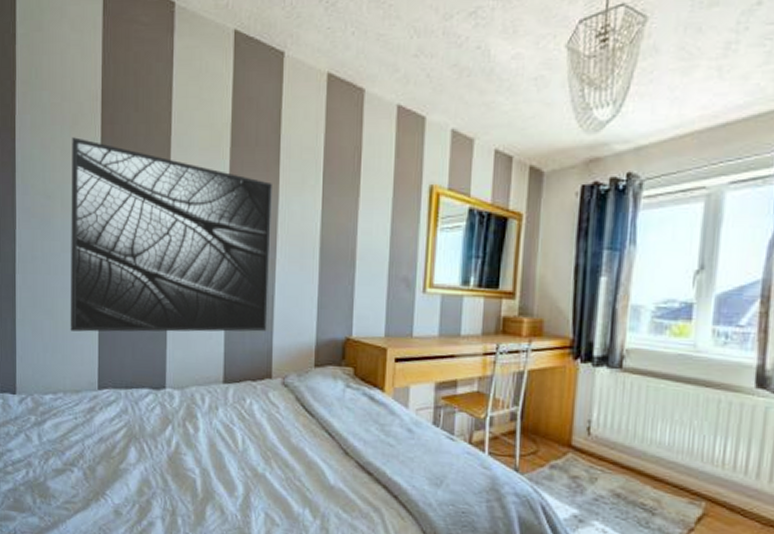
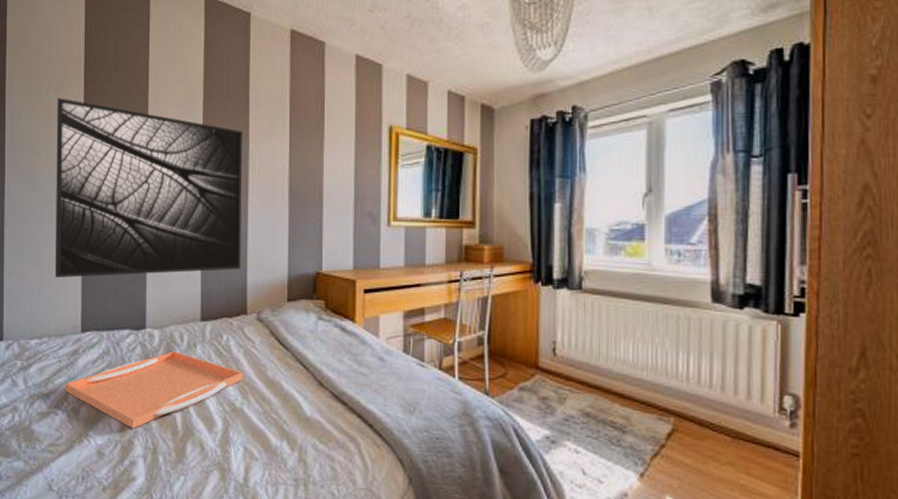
serving tray: none [81,413,266,490] -> present [65,351,243,429]

